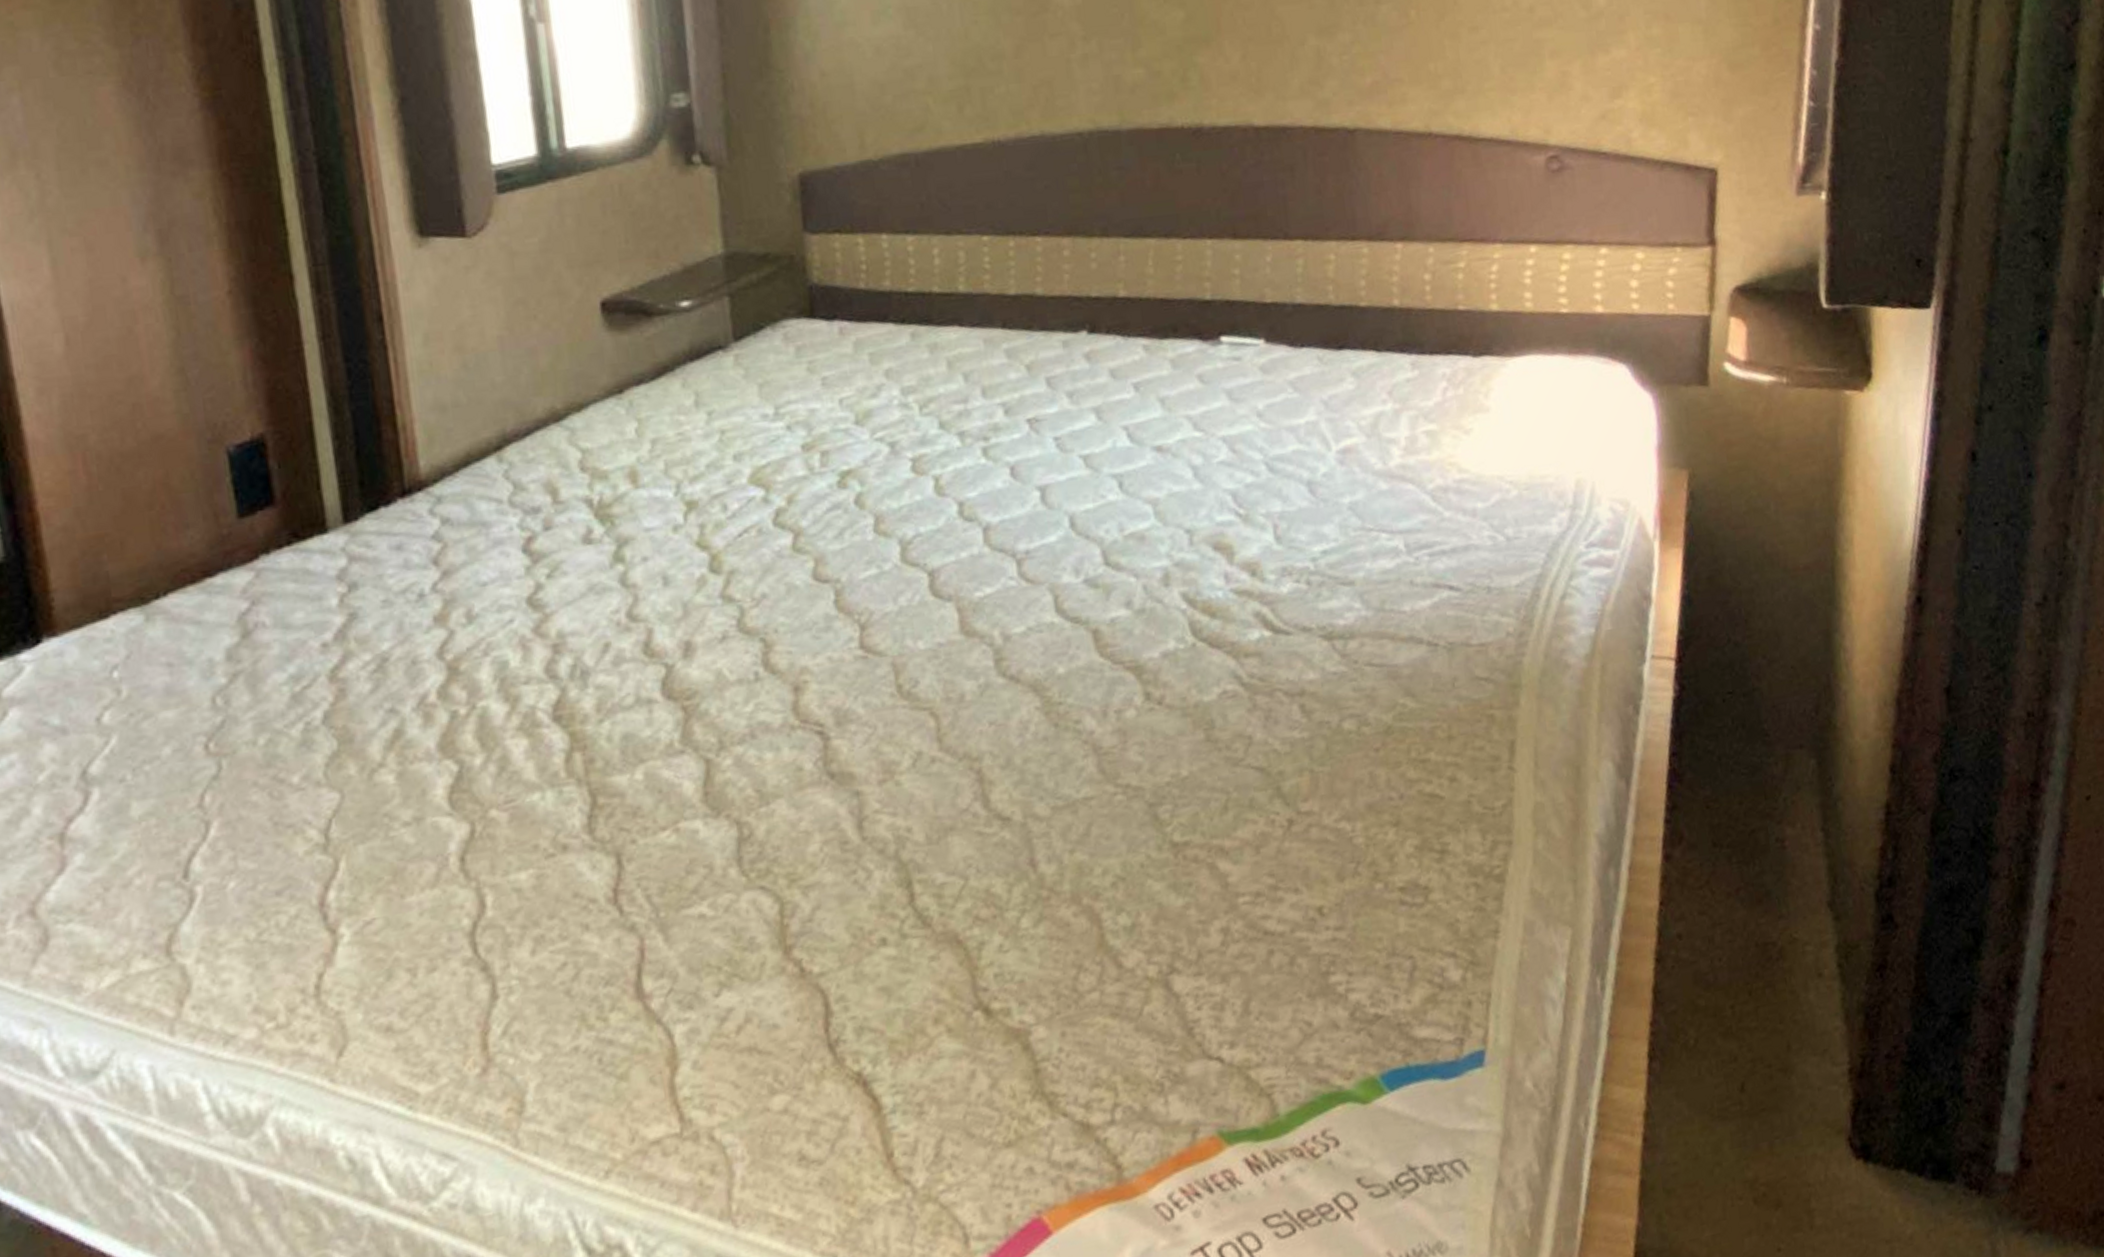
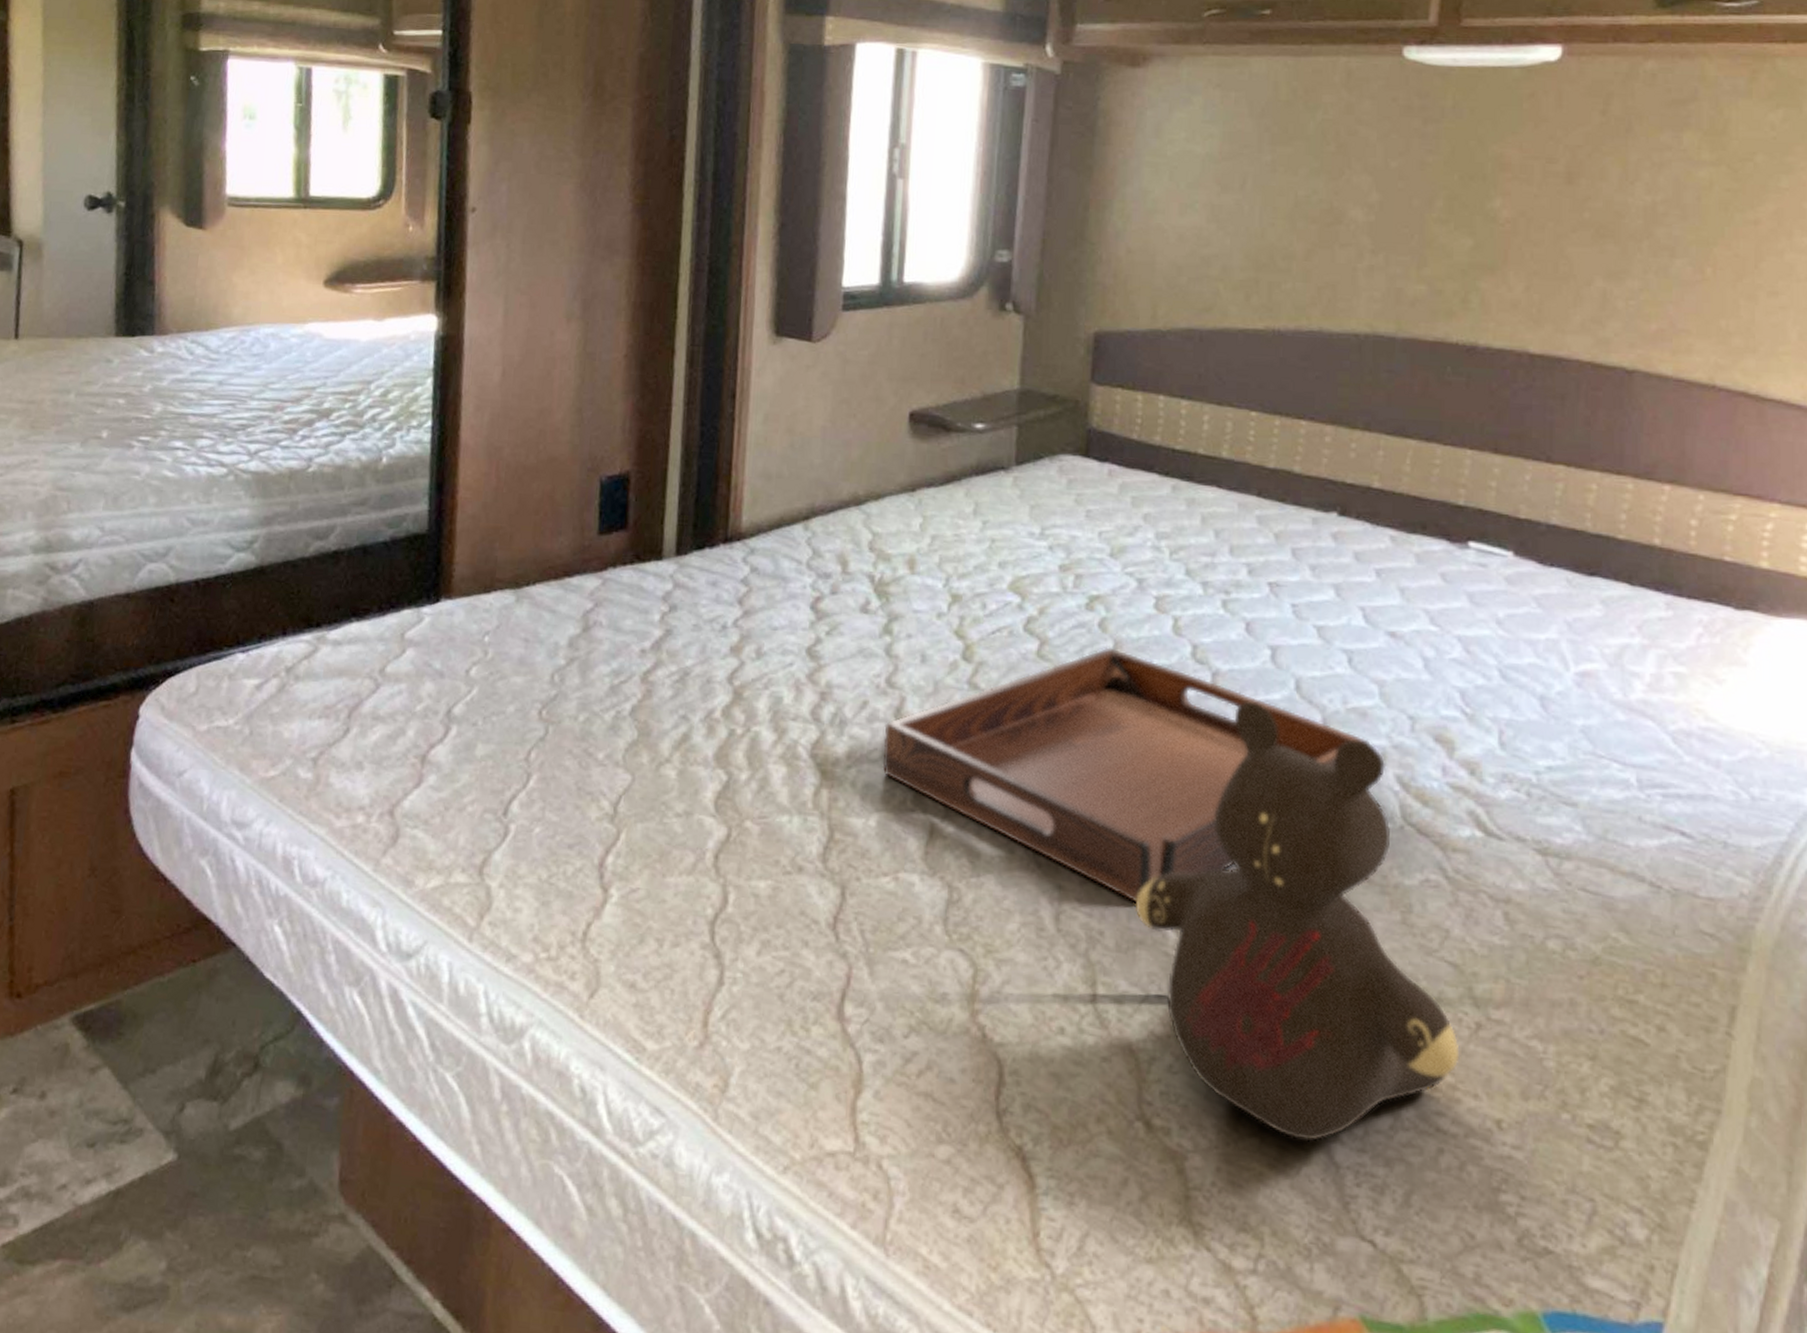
serving tray: none [633,523,1151,789] -> present [882,647,1369,903]
teddy bear: none [937,548,1278,983] -> present [1133,701,1460,1142]

